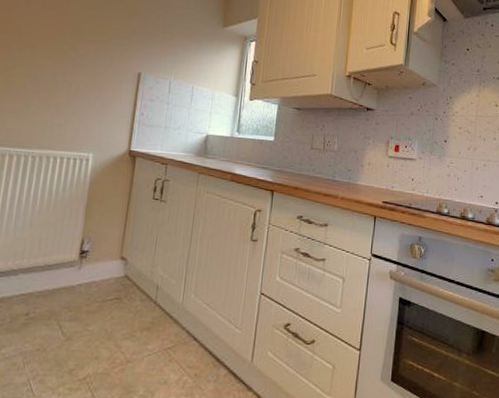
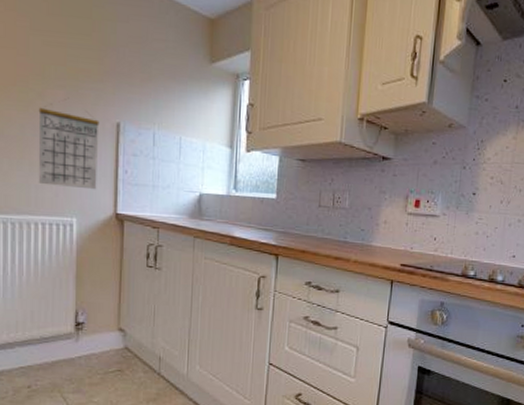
calendar: none [62,50,123,129] -> present [38,97,100,190]

